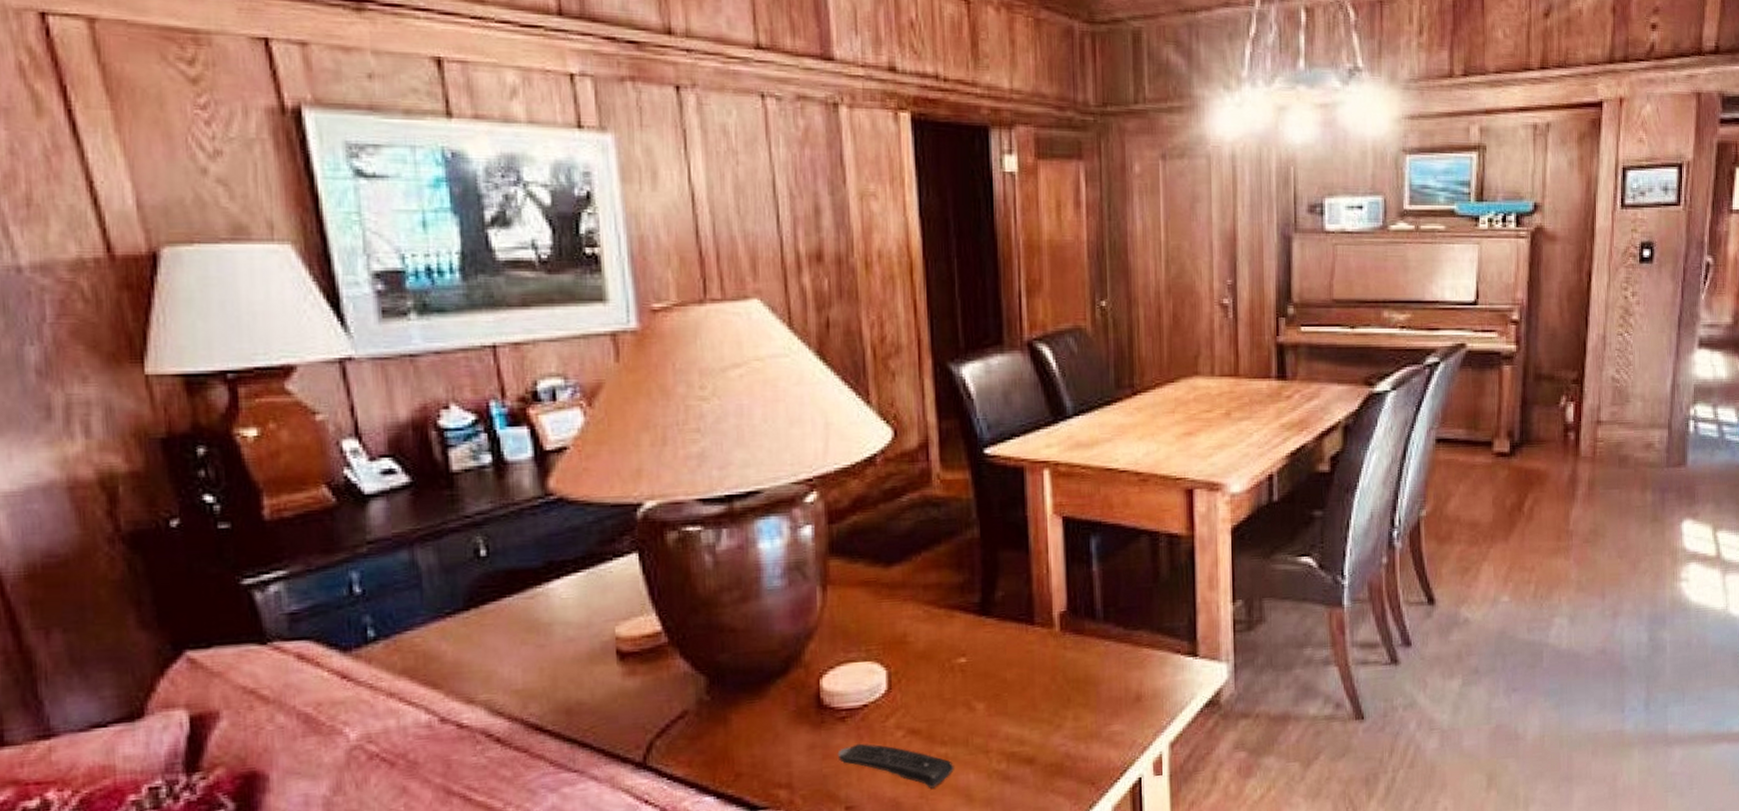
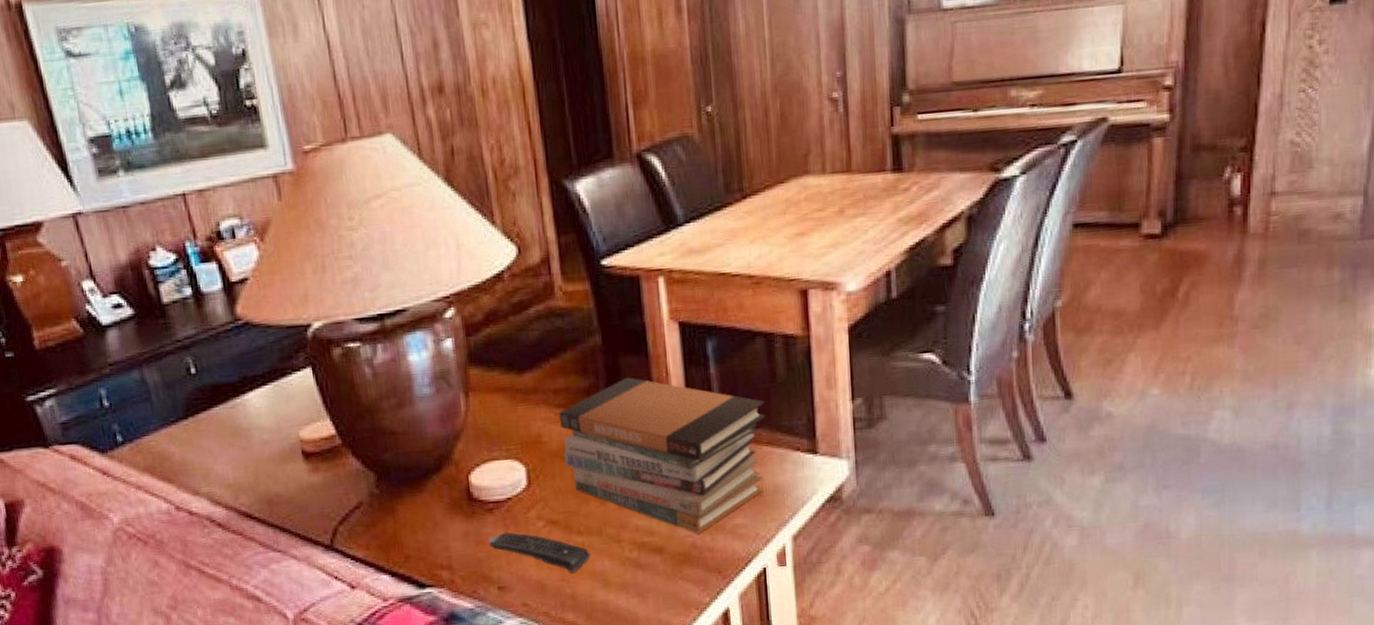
book stack: none [928,573,1147,742] -> present [558,377,765,534]

